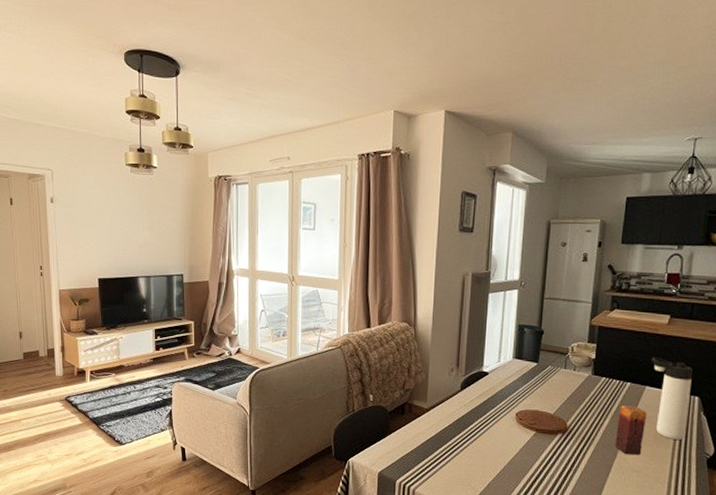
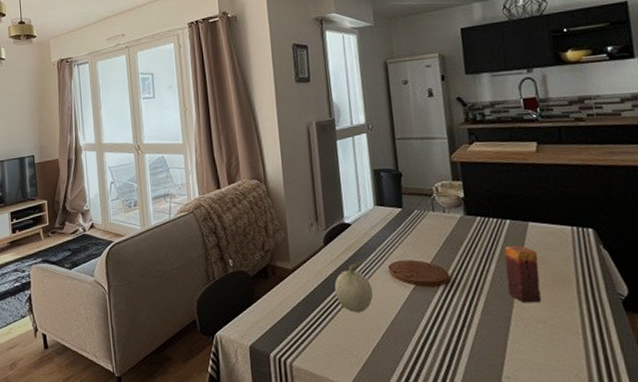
fruit: none [463,404,498,451] -> present [334,257,373,312]
thermos bottle: present [652,357,693,440] -> none [528,189,589,280]

